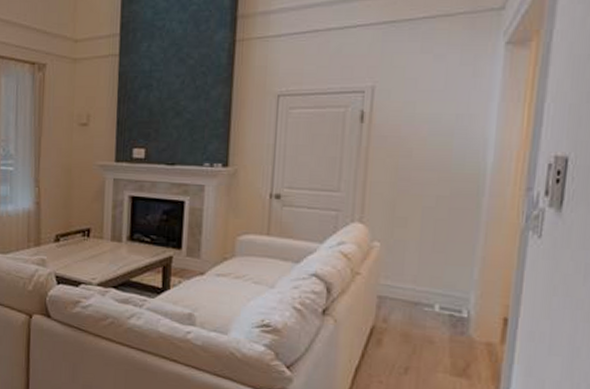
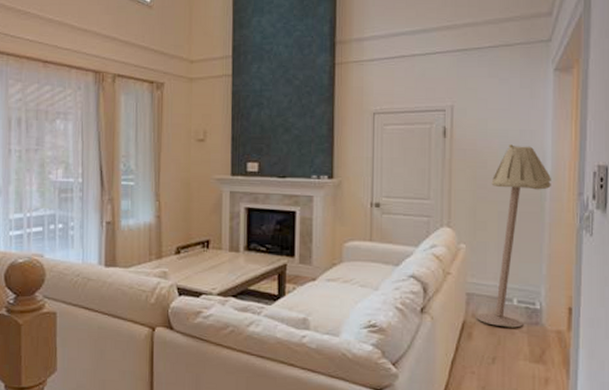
floor lamp: none [387,131,493,337] -> present [476,144,551,328]

